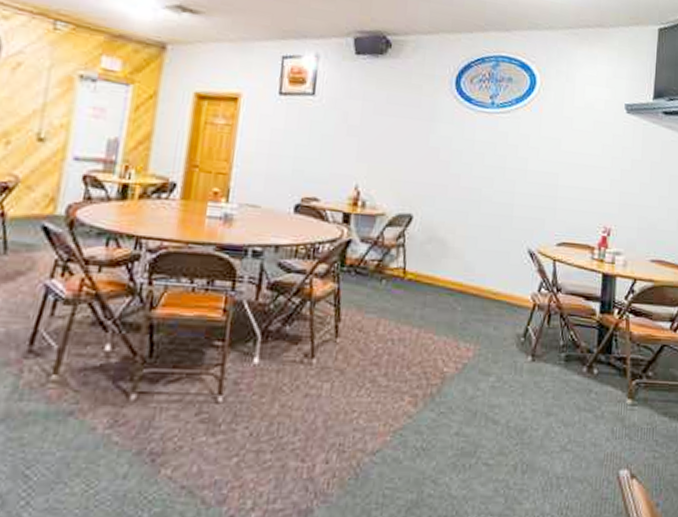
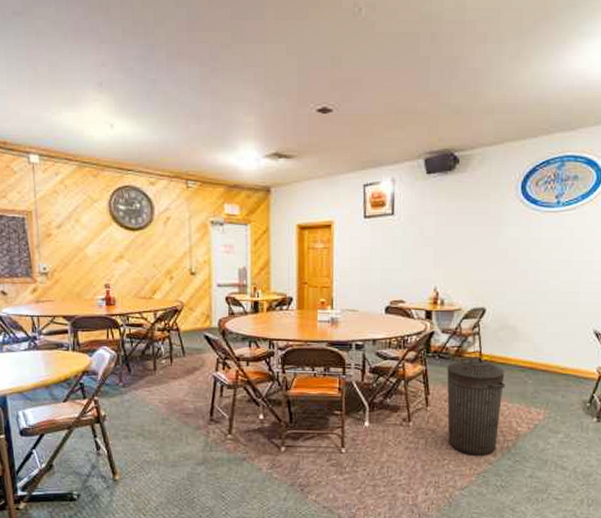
trash can: none [359,273,432,404] -> present [447,355,505,455]

